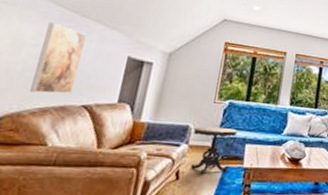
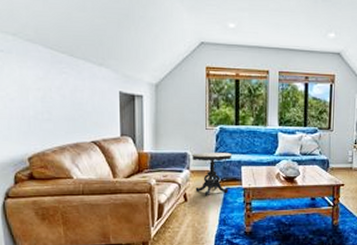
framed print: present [30,22,86,94] -> none [44,65,80,133]

